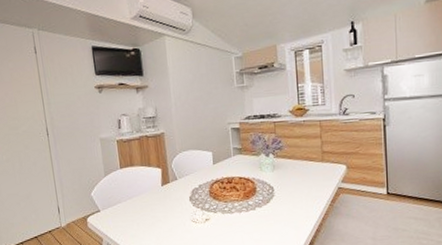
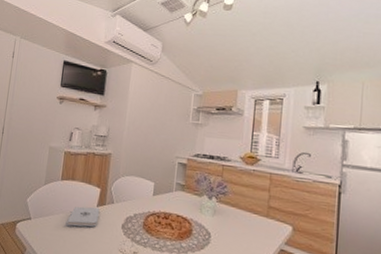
notepad: none [136,186,166,210] -> present [67,206,100,227]

